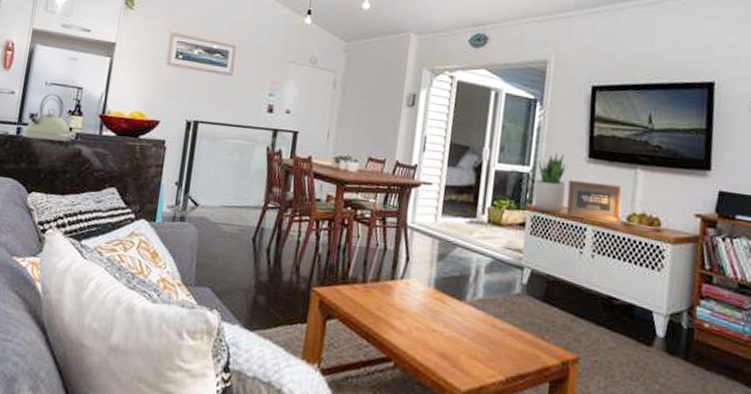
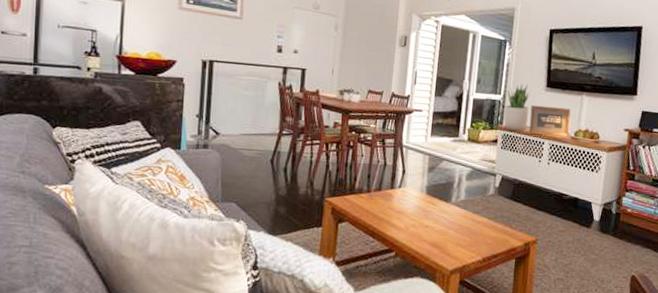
kettle: present [22,93,72,142] -> none [39,35,91,81]

